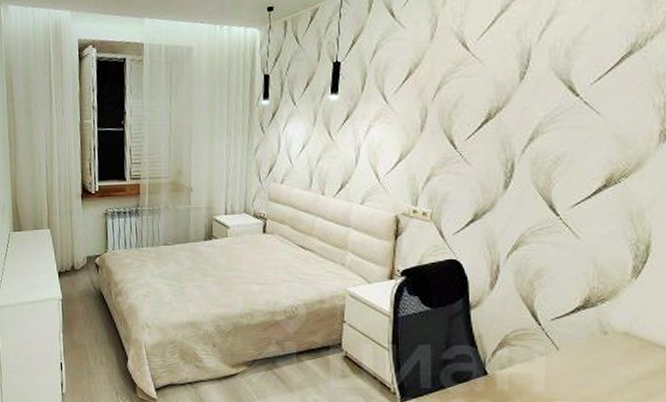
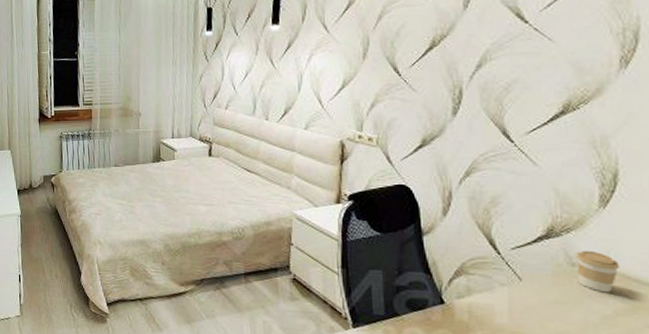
coffee cup: none [608,319,646,359] -> present [576,250,620,293]

